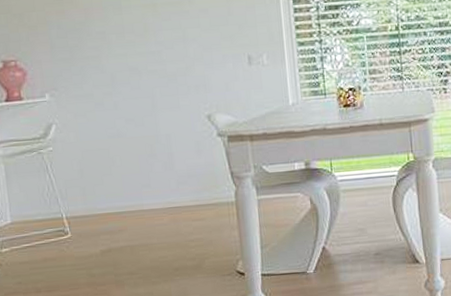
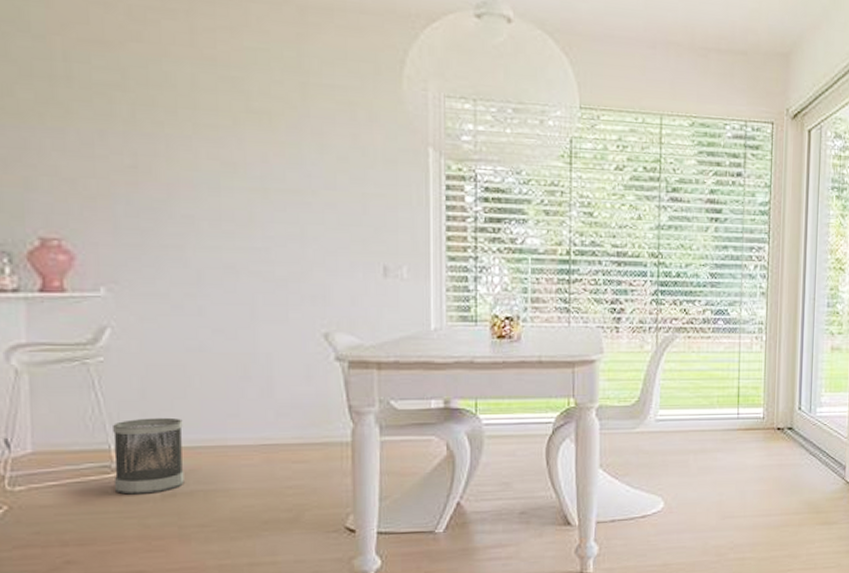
wastebasket: none [63,190,116,252] -> present [113,417,185,495]

